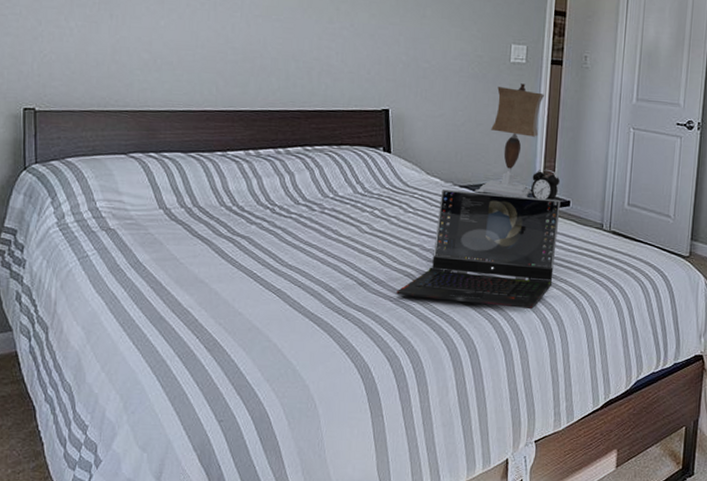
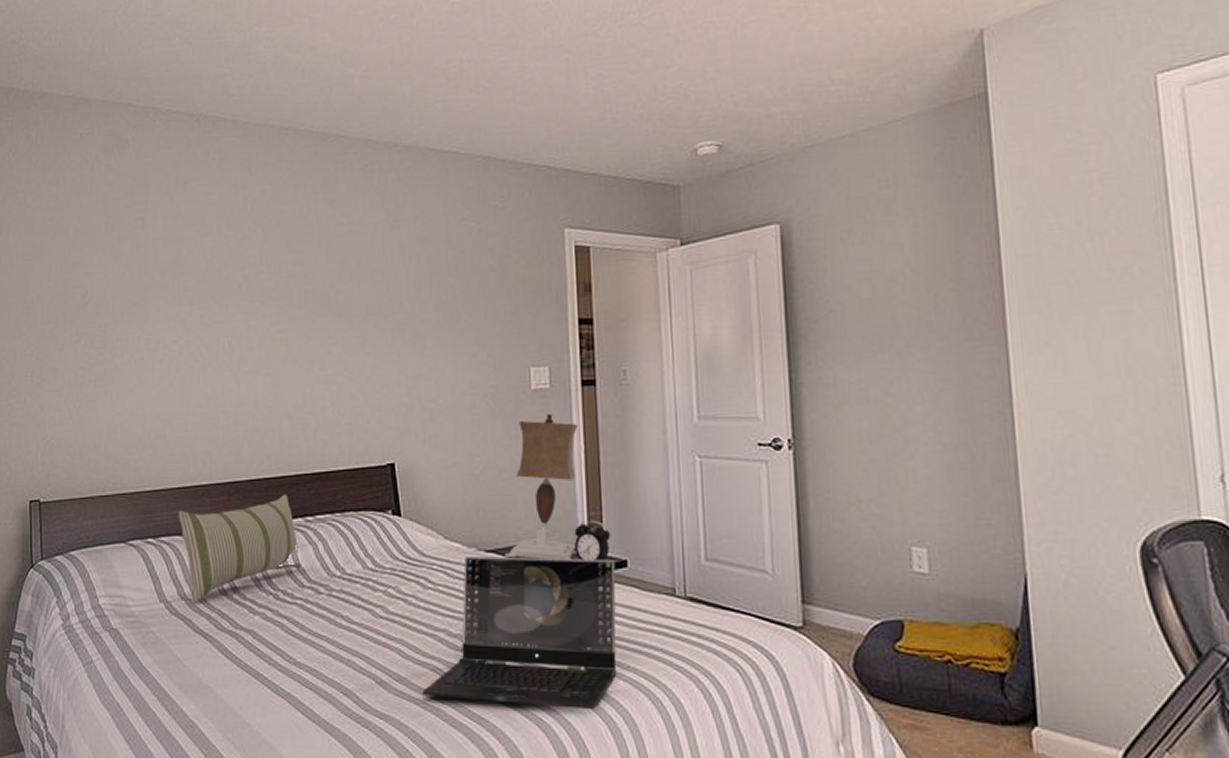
pillow: none [181,125,298,213] -> present [178,494,301,604]

